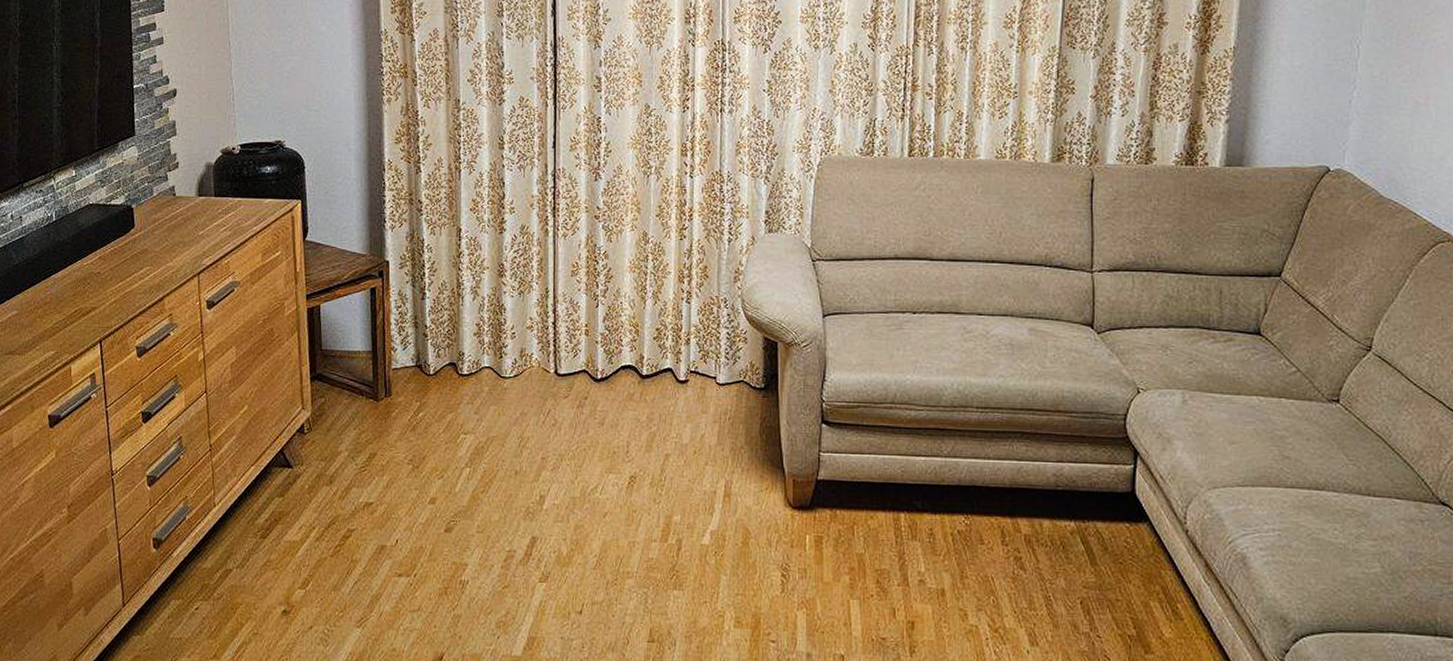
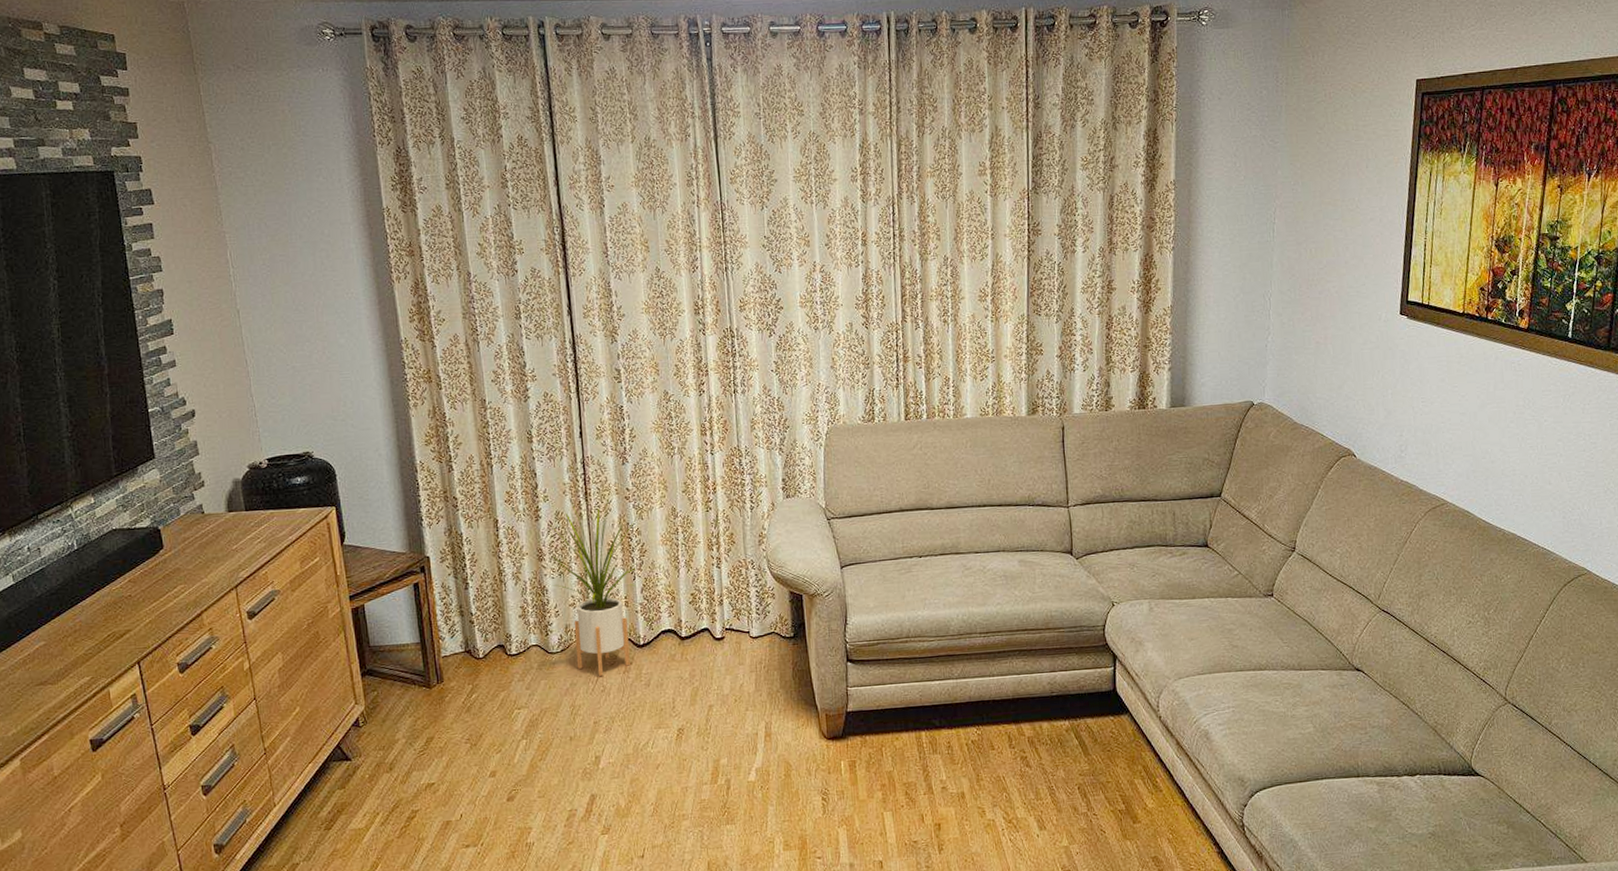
house plant: none [510,217,609,408] -> present [546,499,640,676]

